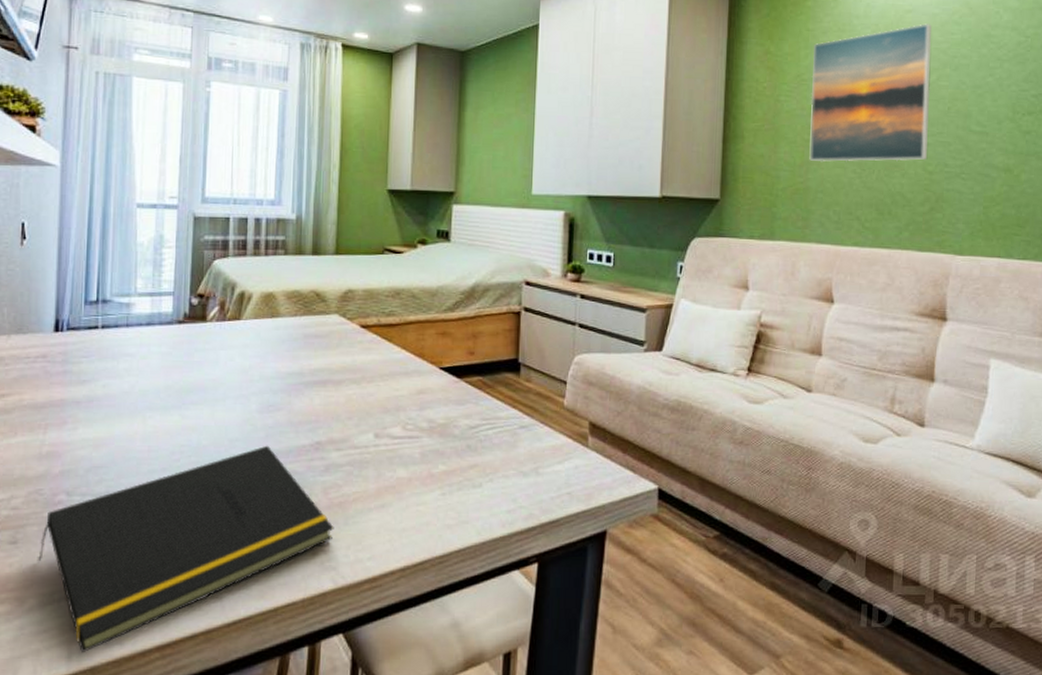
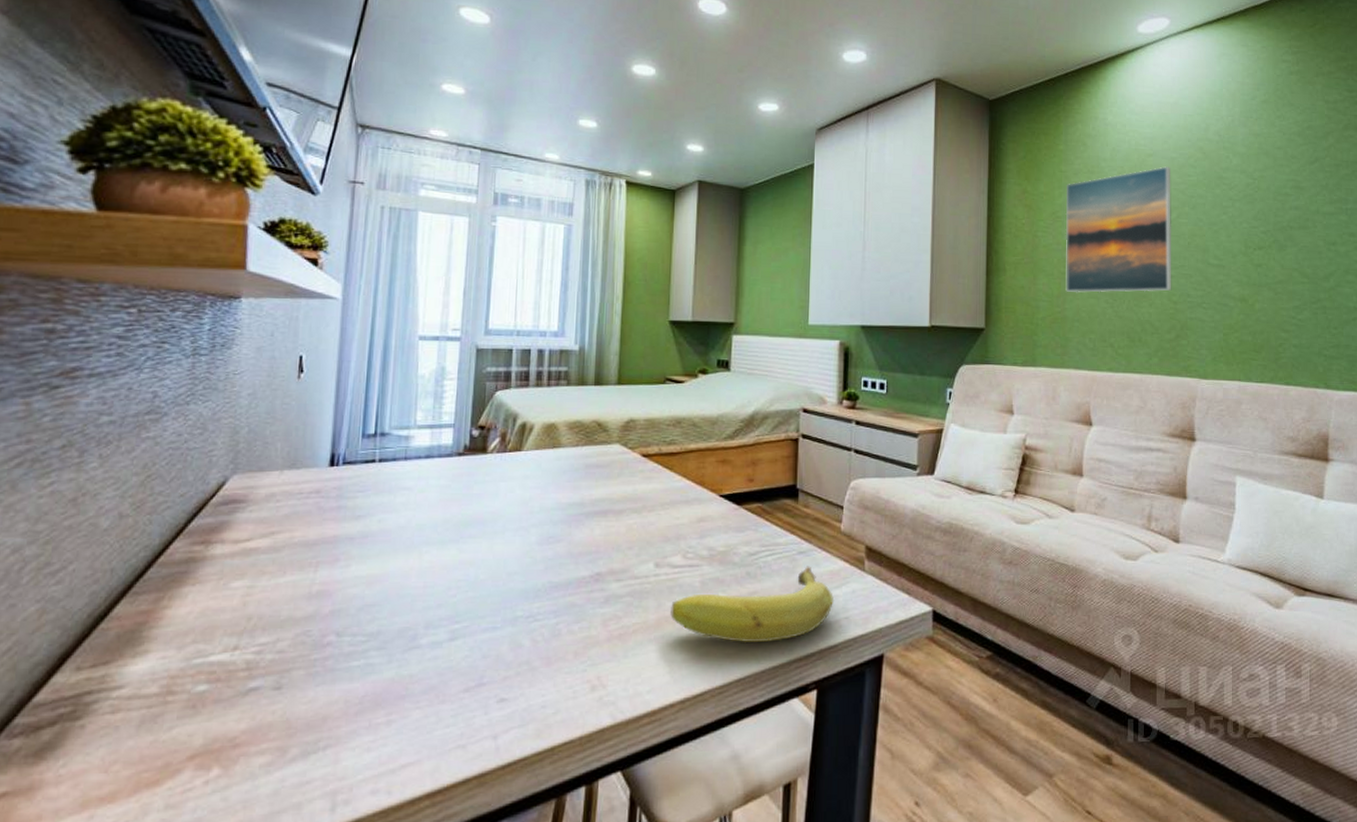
notepad: present [37,445,334,653] -> none [302,578,613,805]
fruit: none [390,440,557,515] -> present [670,566,835,643]

